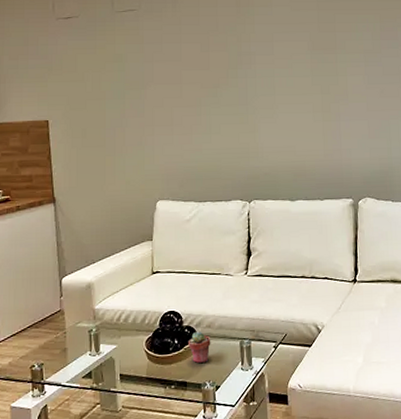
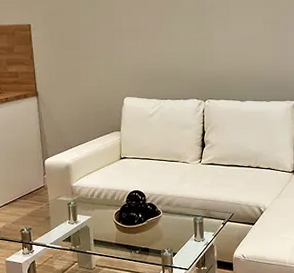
potted succulent: present [189,331,211,363] -> none [151,208,169,234]

